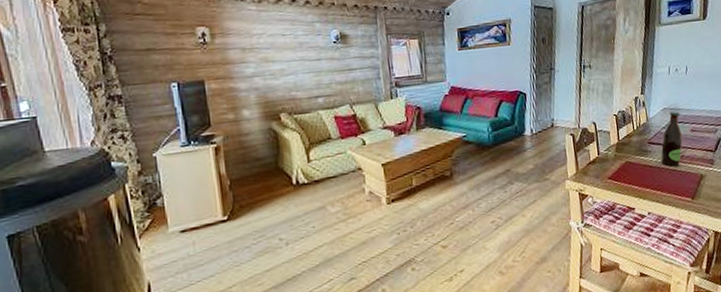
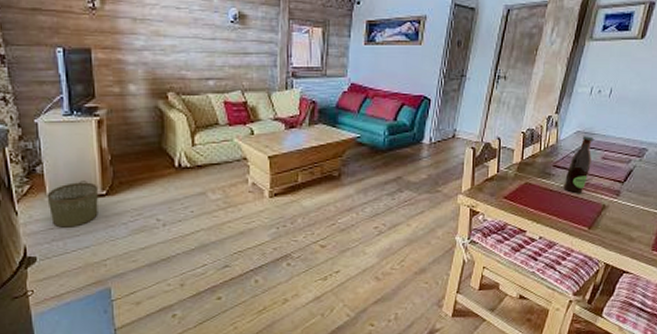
basket: none [168,208,221,259] -> present [47,180,99,228]

